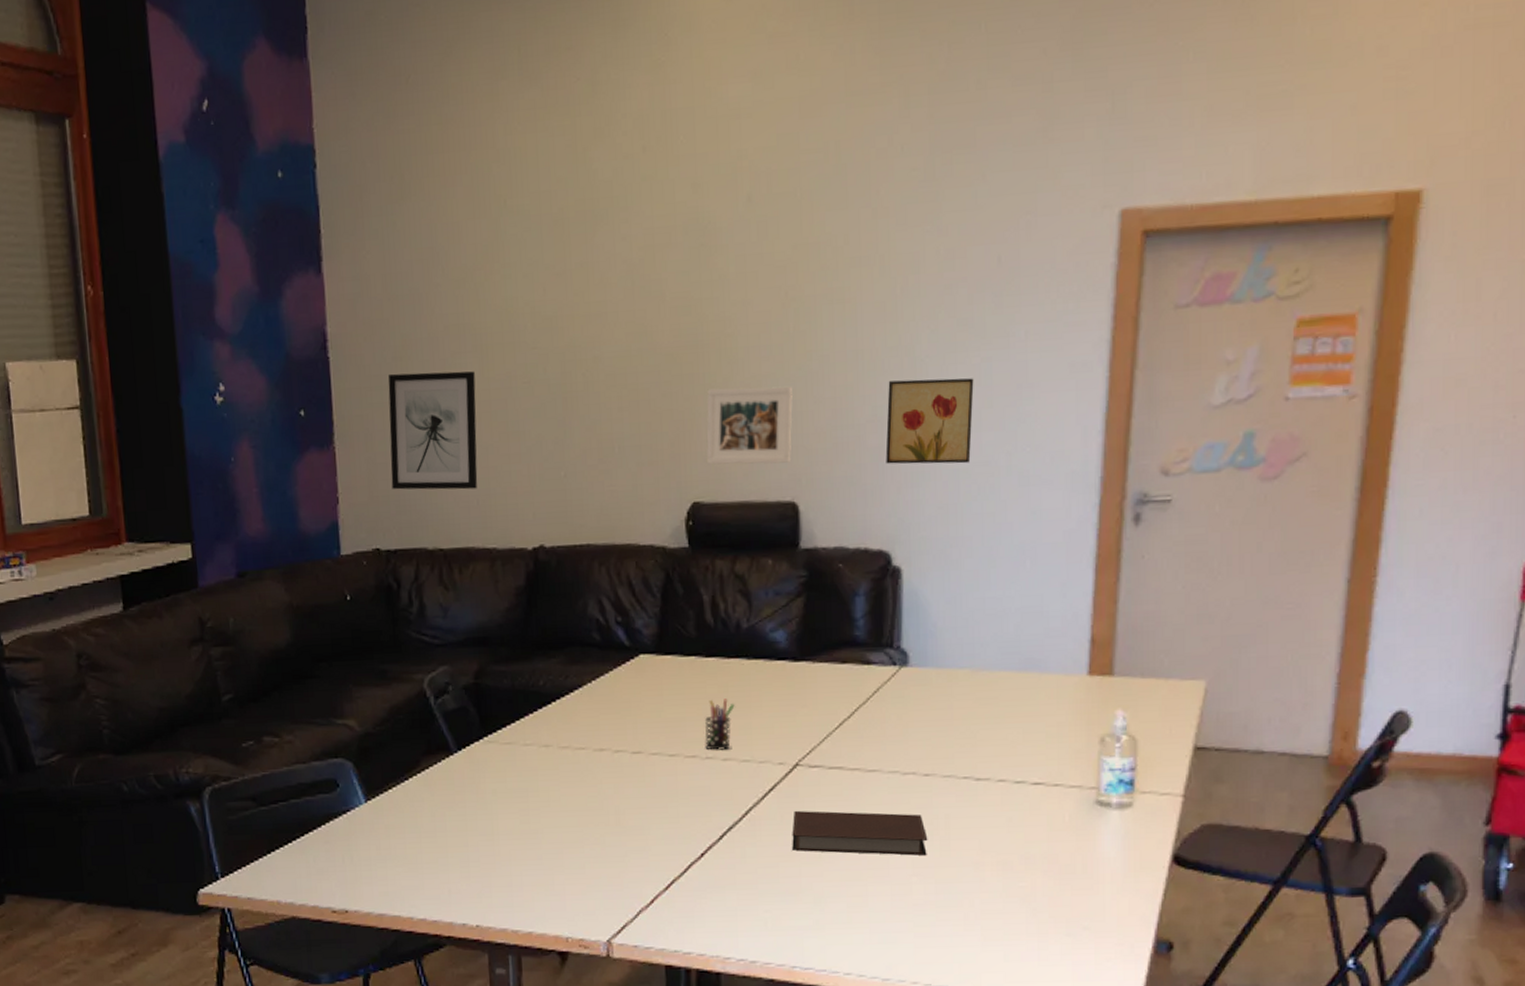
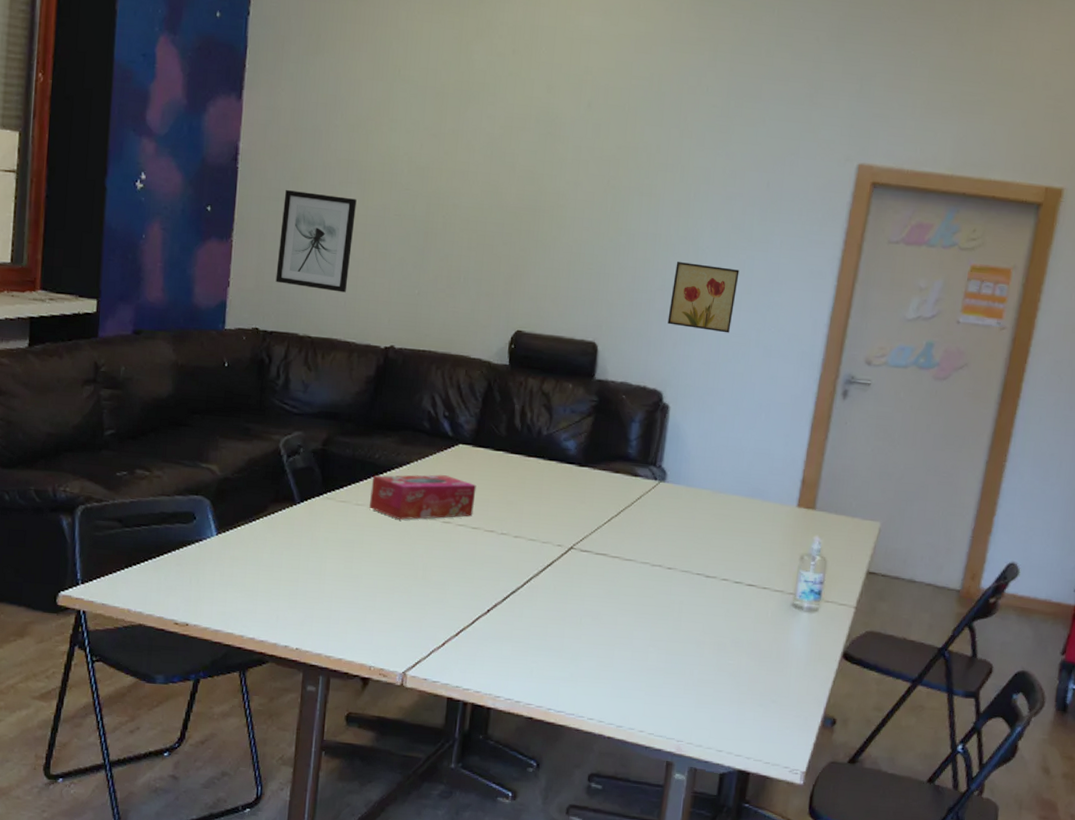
tissue box: none [539,695,669,756] -> present [369,474,477,520]
pen holder: present [705,698,735,750] -> none [501,487,529,529]
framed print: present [706,386,793,465] -> none [532,244,604,311]
notebook: present [792,810,928,856] -> none [560,584,665,632]

